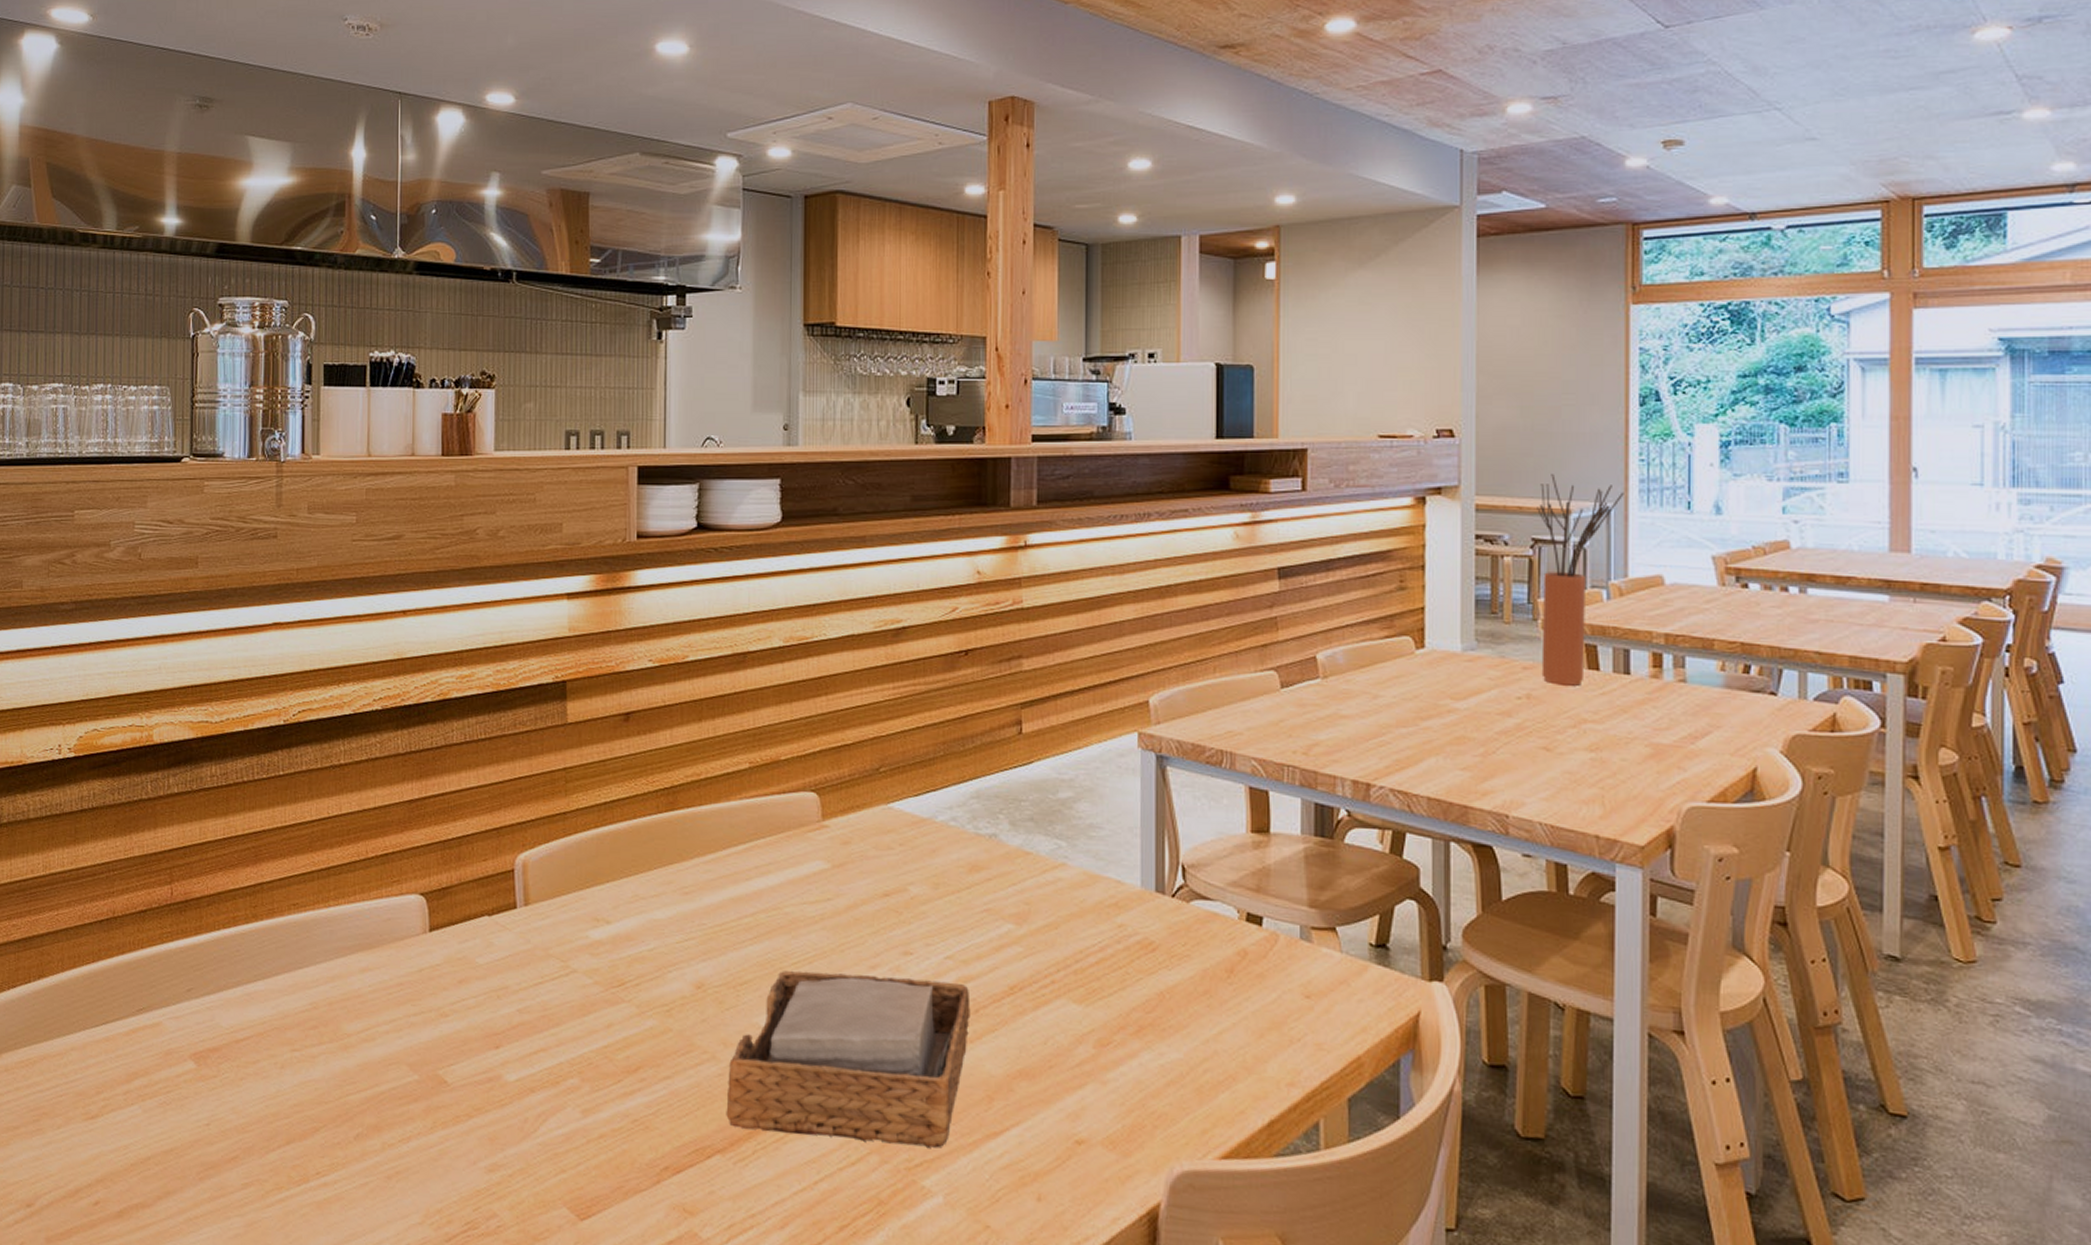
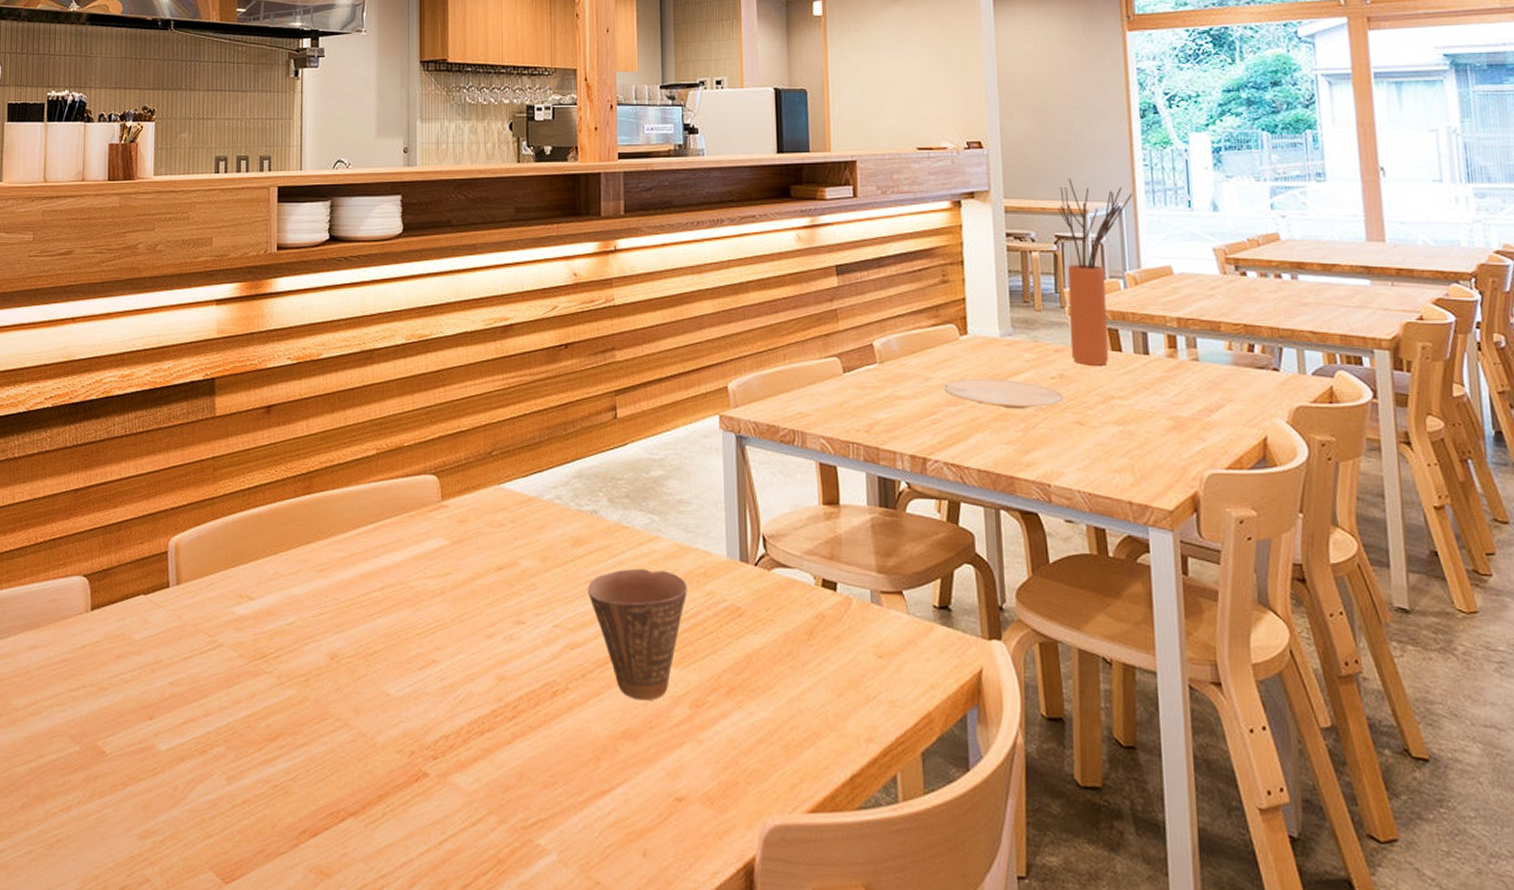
napkin holder: present [726,970,971,1148] -> none [358,640,578,807]
cup: none [983,897,1095,1039] -> present [587,568,687,701]
plate: none [1393,696,1531,731] -> present [942,378,1065,408]

